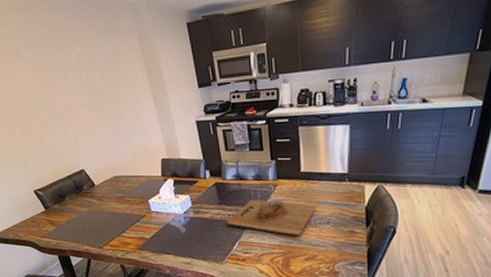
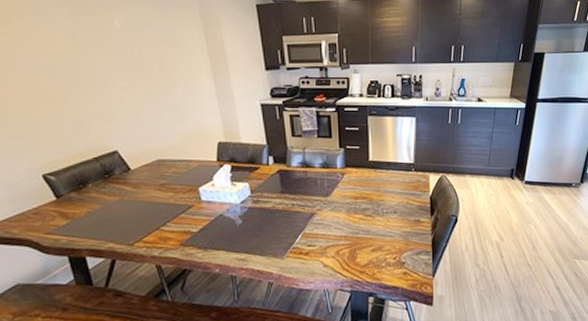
cutting board: present [227,199,315,236] -> none [290,188,383,226]

